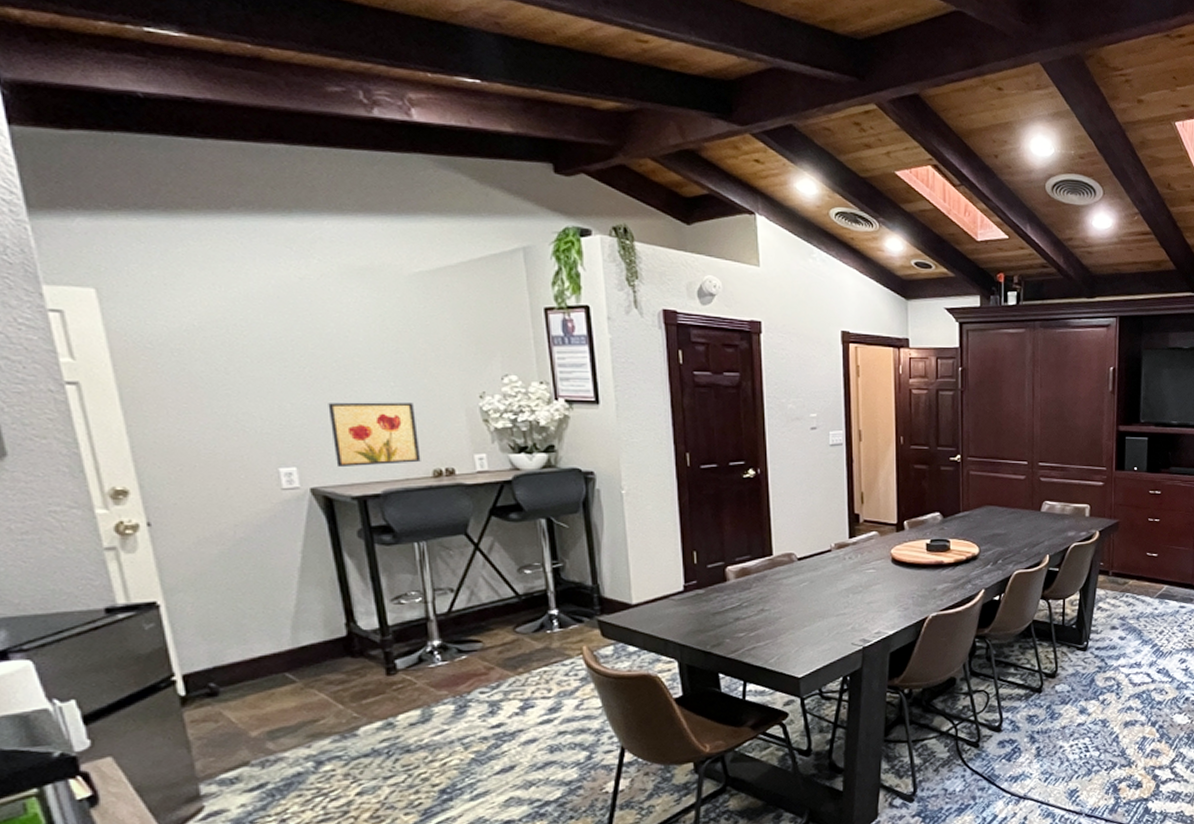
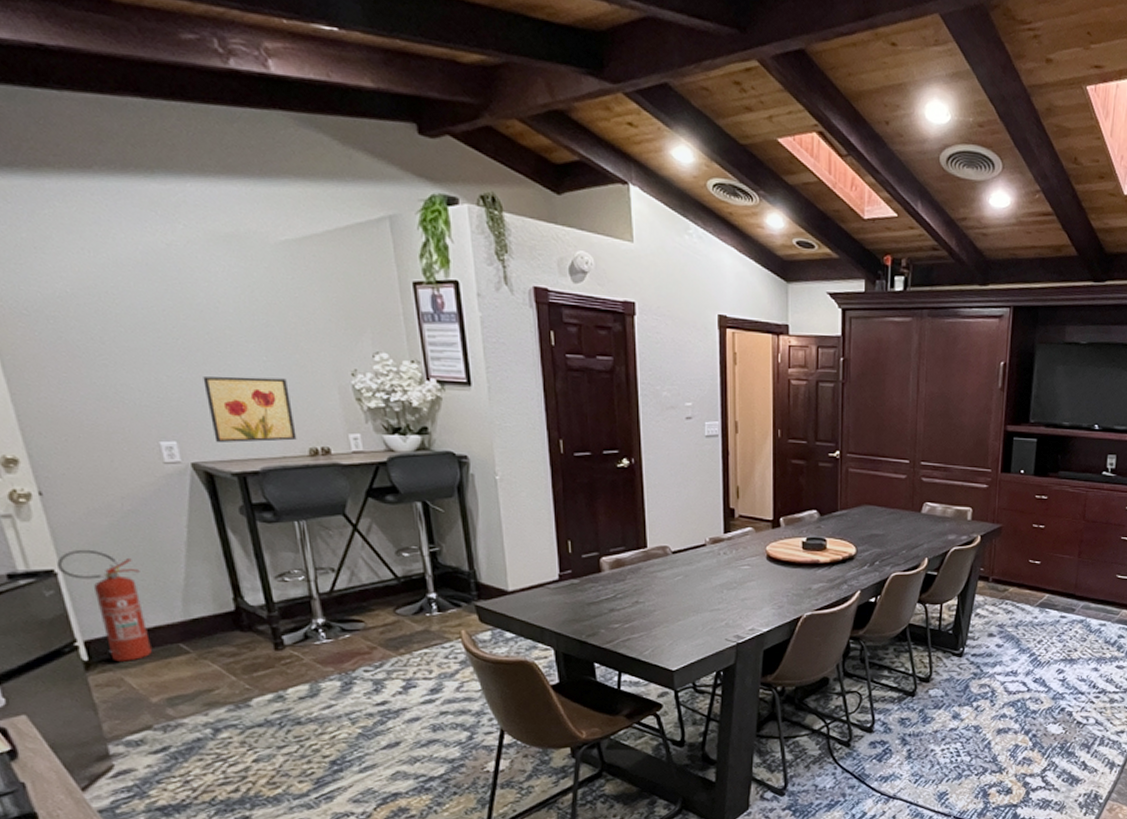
fire extinguisher: none [161,579,255,695] -> present [57,549,152,661]

